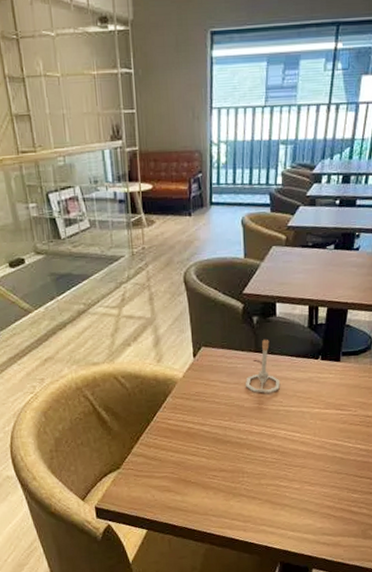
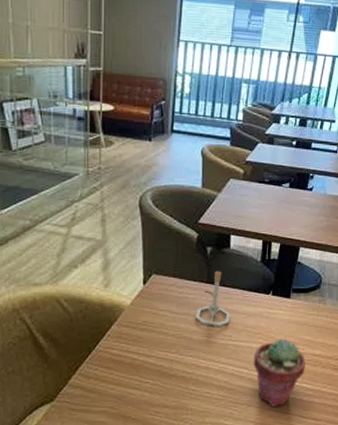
potted succulent: none [305,401,358,468] -> present [253,338,306,407]

